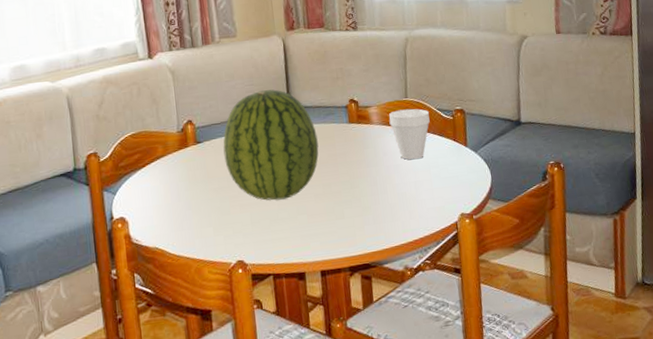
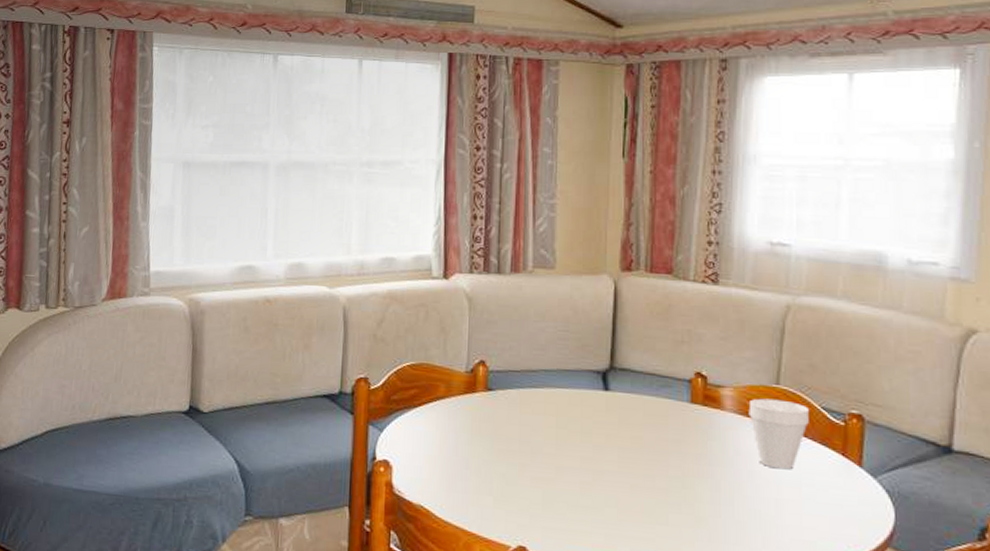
fruit: present [223,89,319,201] -> none [519,340,645,483]

